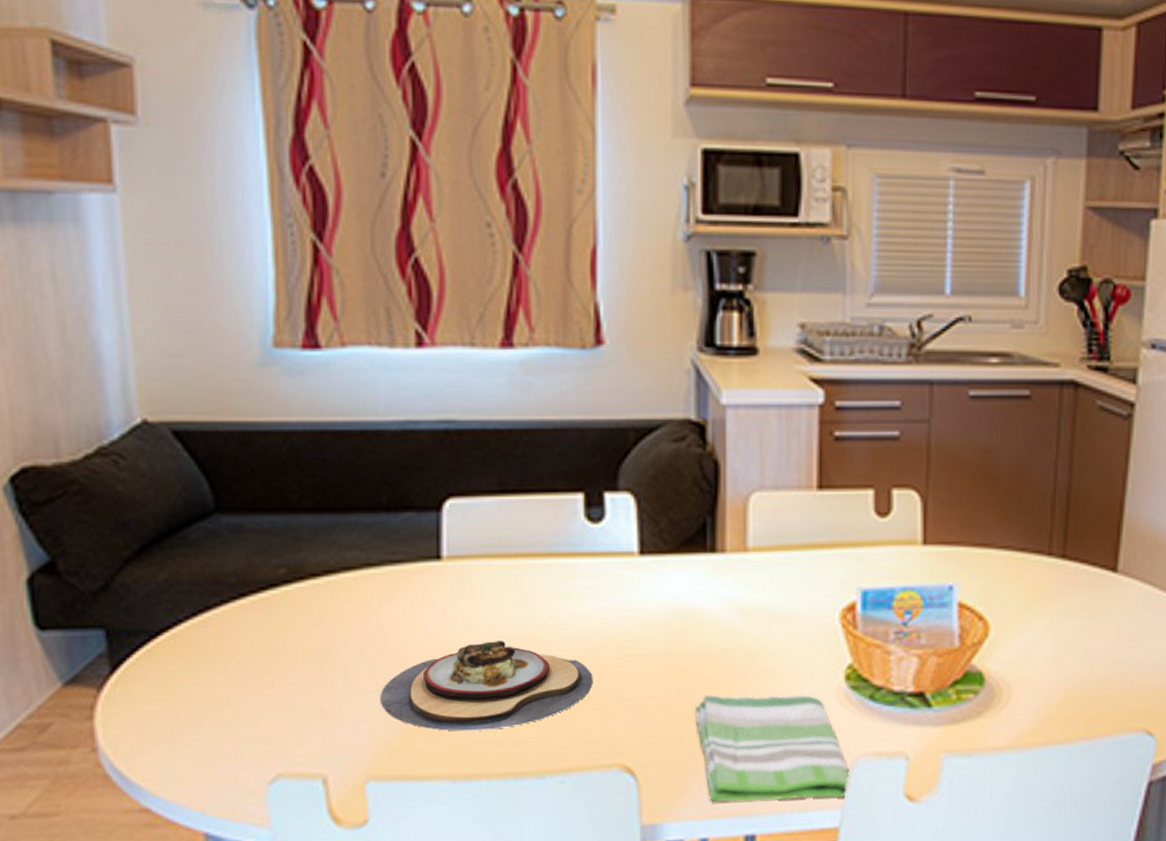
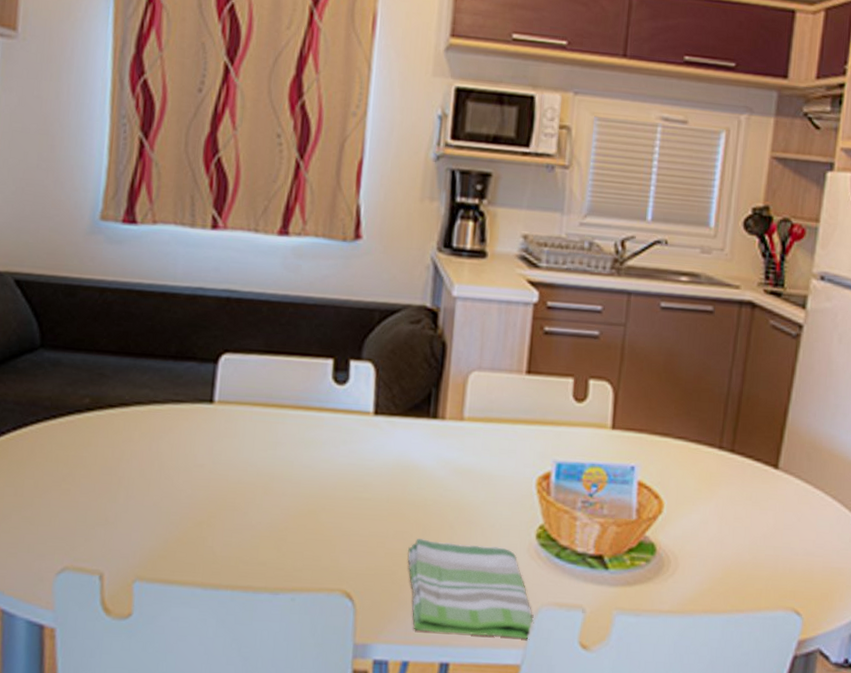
plate: present [380,641,593,731] -> none [152,474,326,549]

